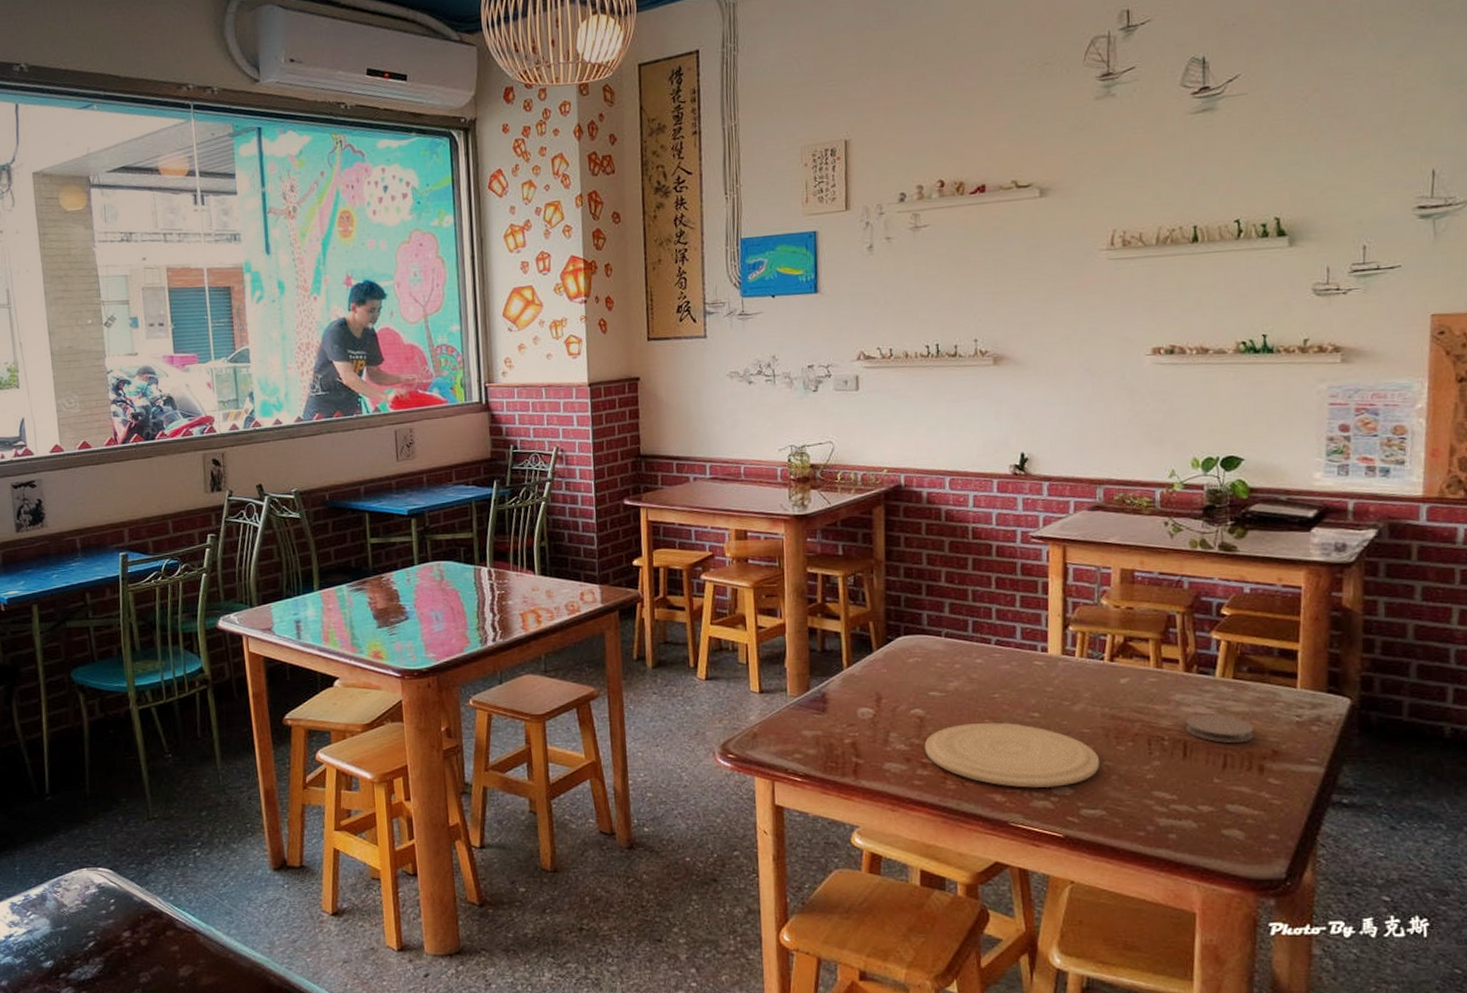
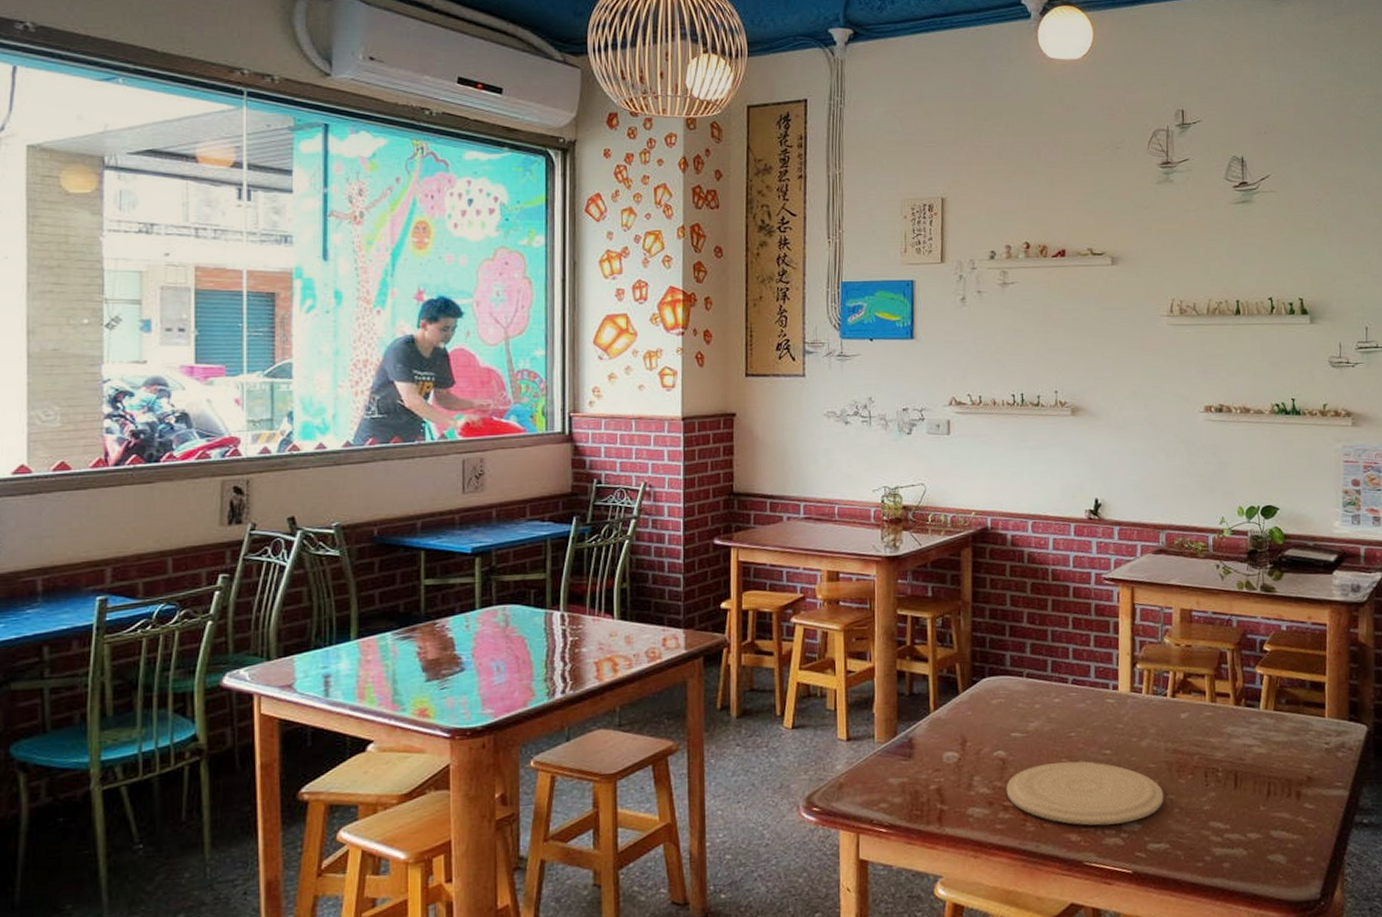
coaster: present [1185,714,1254,743] -> none [1235,744,1292,772]

